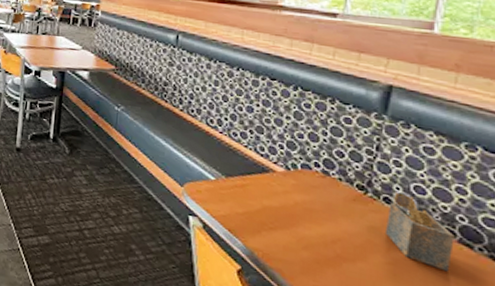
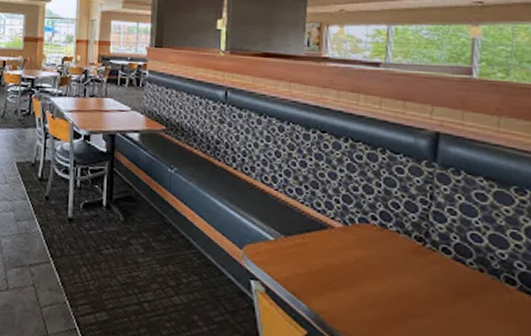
napkin holder: present [384,192,454,272] -> none [446,241,516,322]

